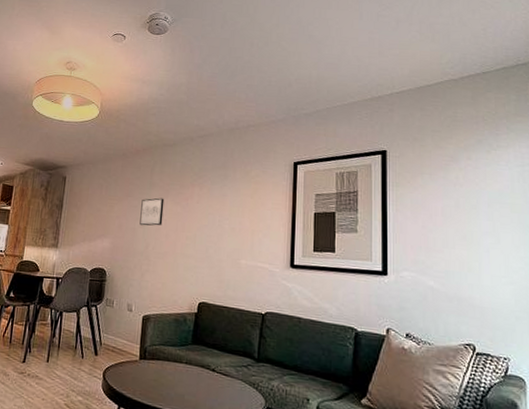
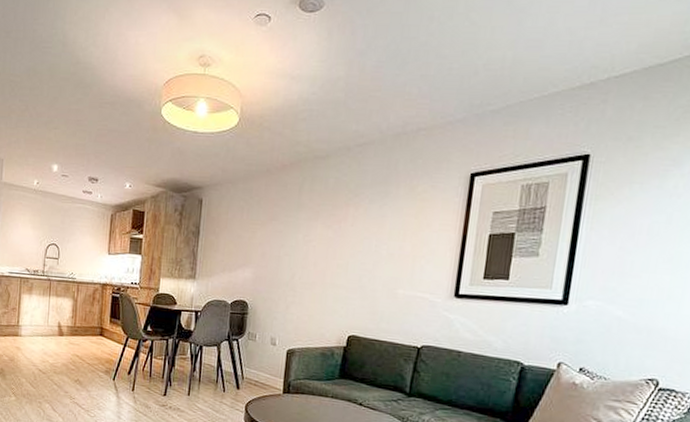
wall art: present [139,198,165,226] -> none [285,221,314,254]

